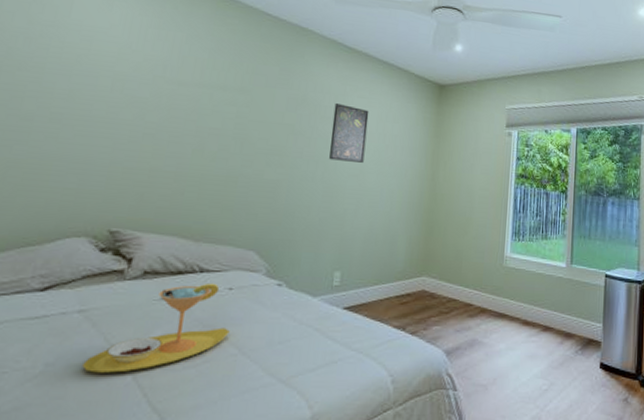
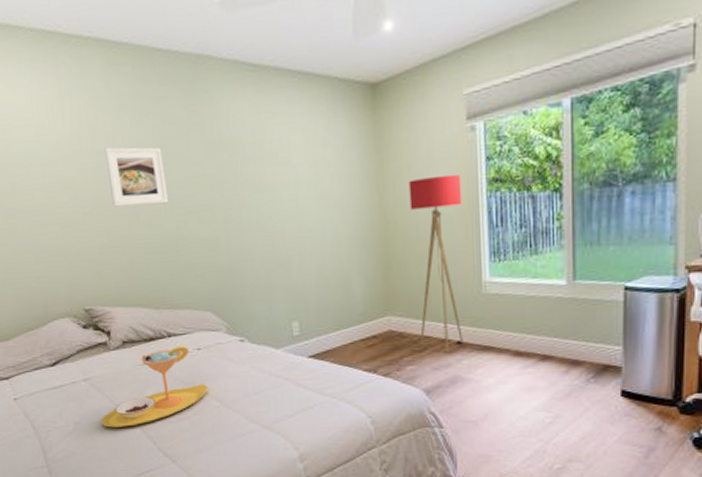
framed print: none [180,79,247,141] -> present [104,147,168,207]
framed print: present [329,102,369,163] -> none [253,137,298,205]
floor lamp: none [448,163,497,316] -> present [408,174,463,352]

